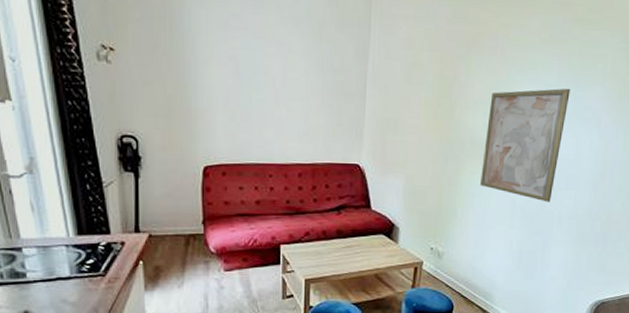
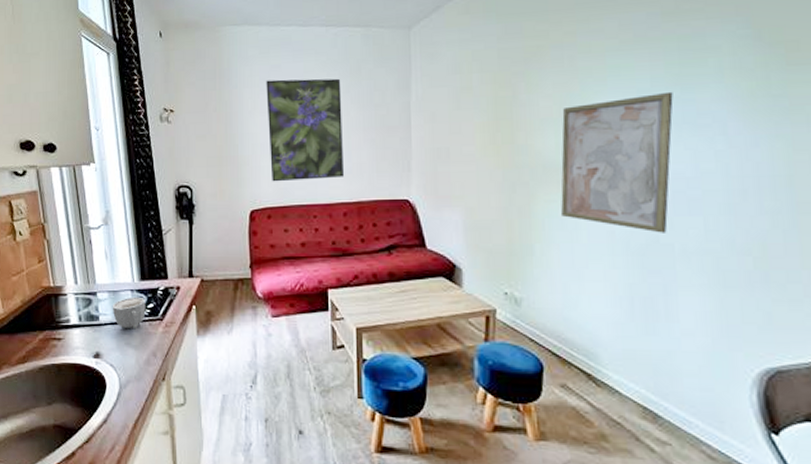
mug: none [42,252,85,286] -> present [112,296,146,330]
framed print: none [223,29,302,139] -> present [266,78,345,182]

